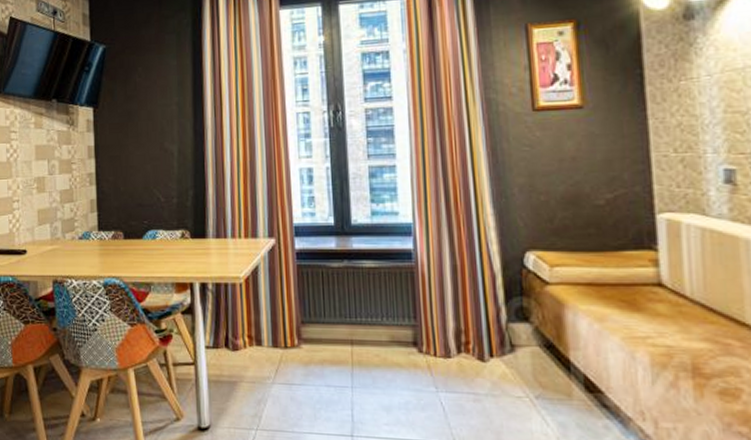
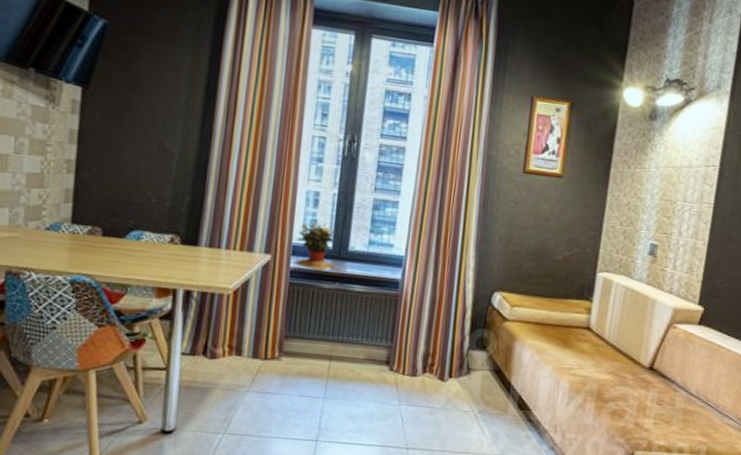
flower arrangement: none [297,199,341,248] -> present [294,222,336,270]

